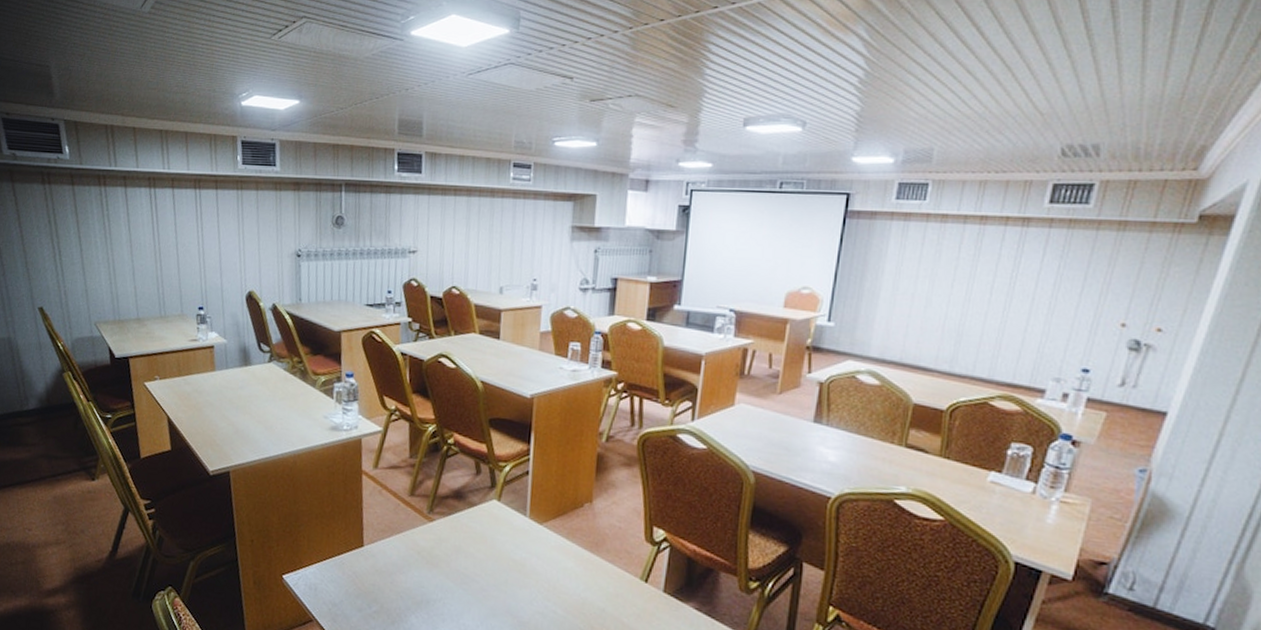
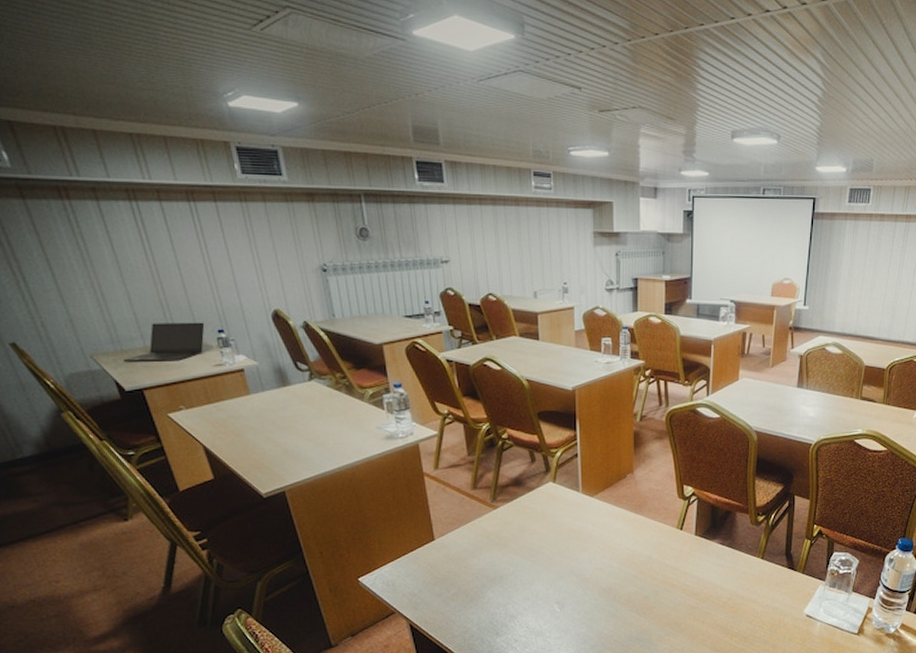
laptop: none [118,297,189,334] -> present [123,322,205,363]

